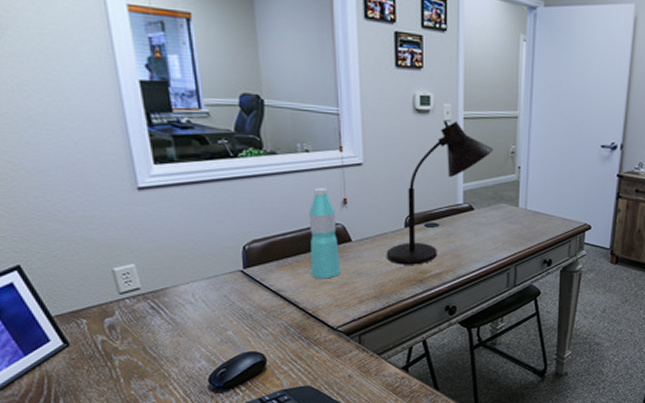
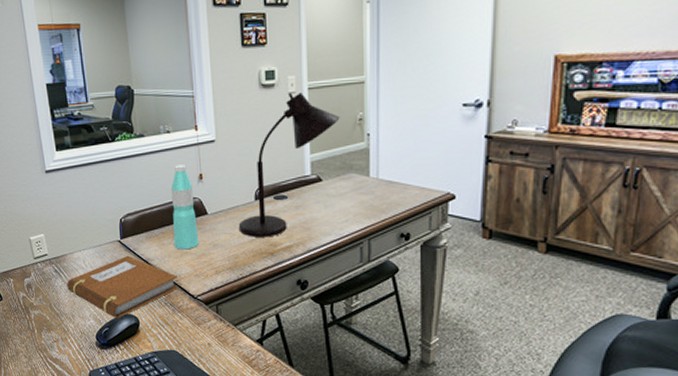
notebook: none [169,286,316,357] -> present [67,255,179,318]

